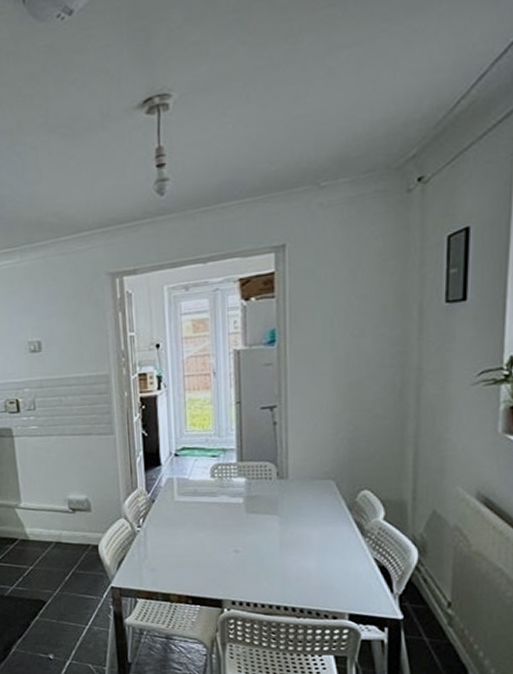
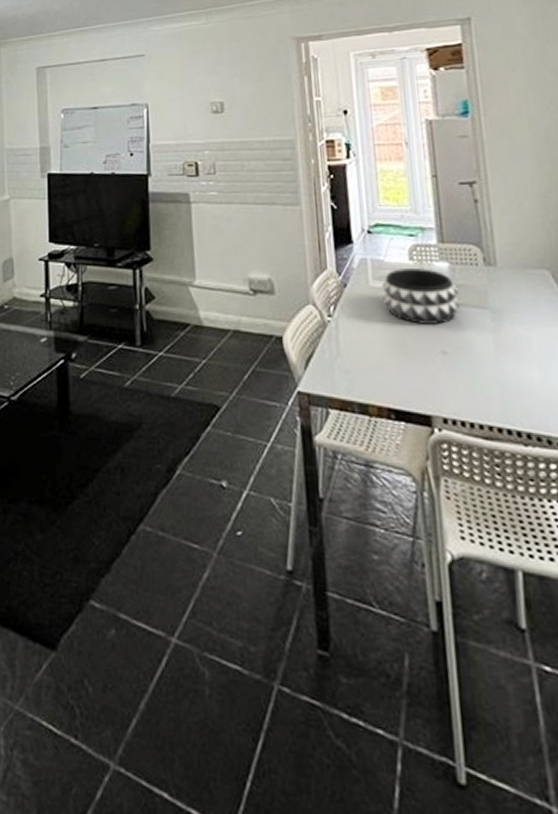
decorative bowl: none [185,484,254,530] -> present [381,268,461,326]

